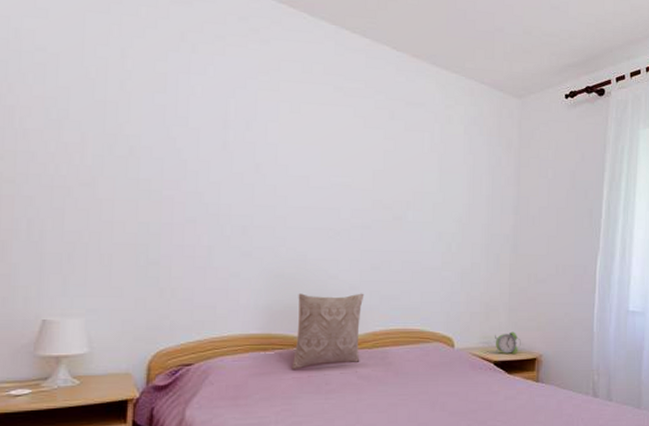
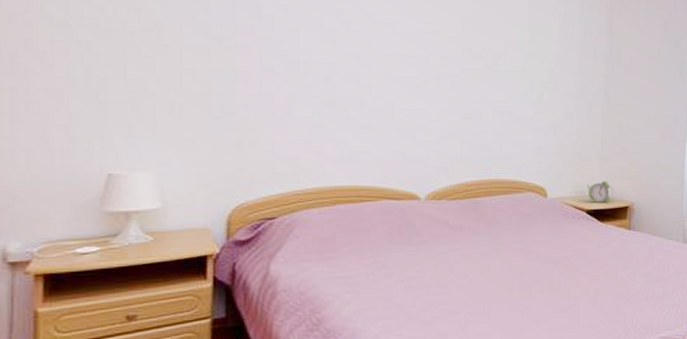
pillow: present [292,293,364,371] -> none [381,143,455,223]

